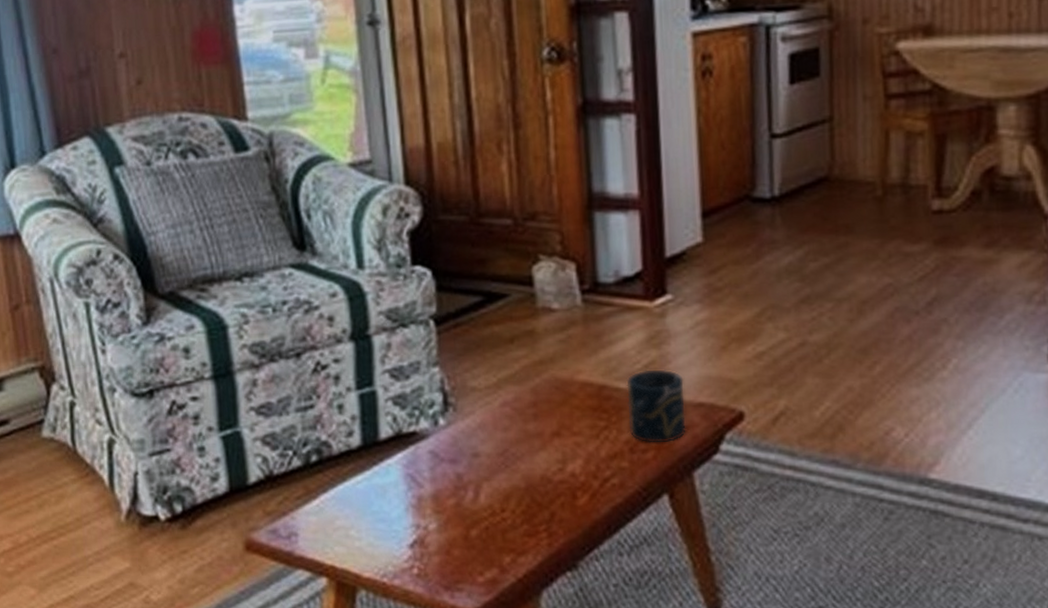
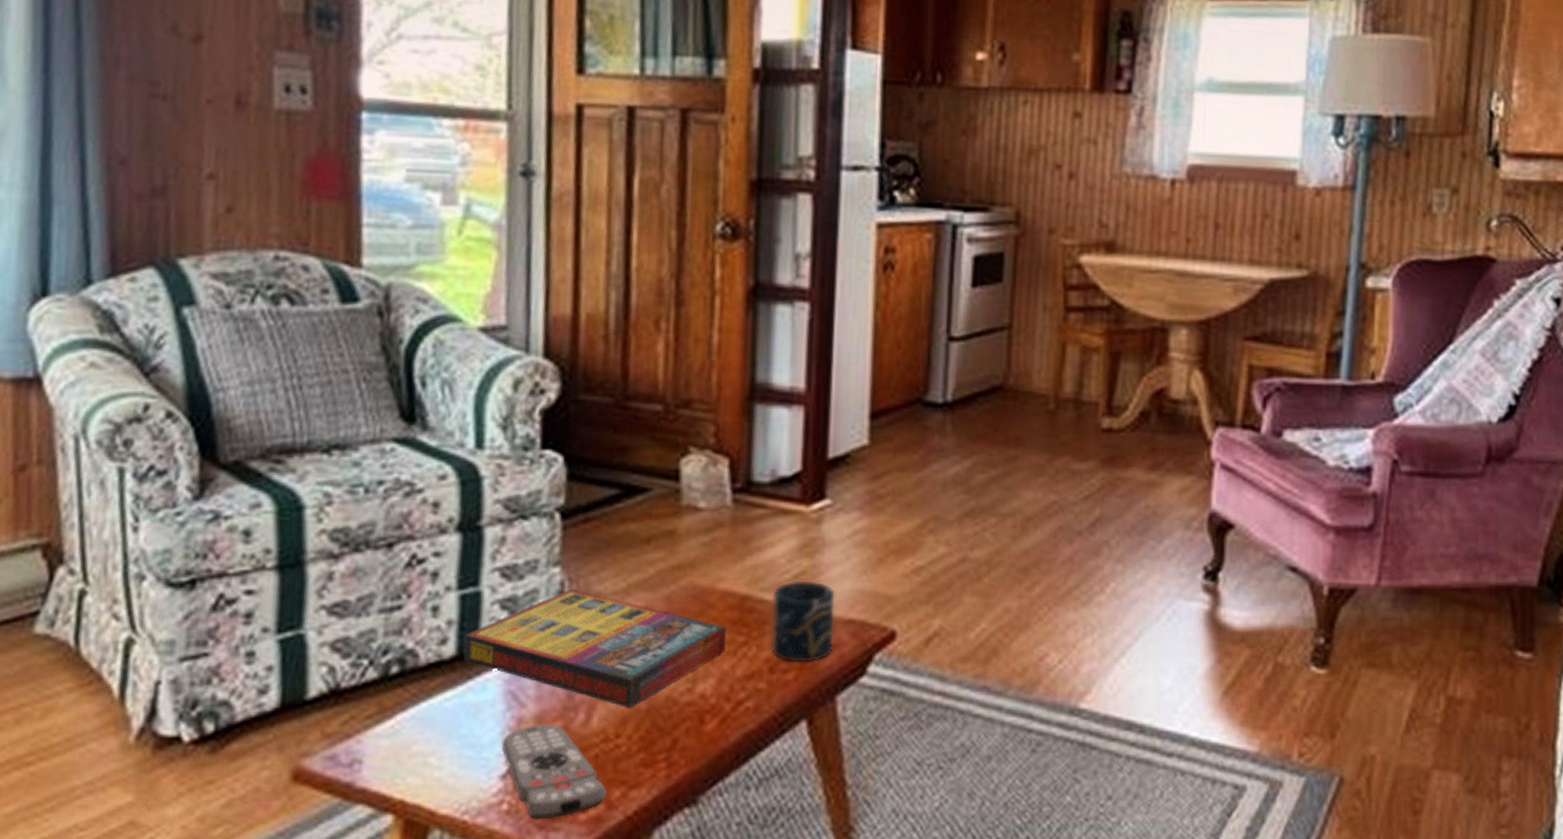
game compilation box: none [367,385,589,486] -> present [464,588,726,708]
remote control: none [407,500,500,582] -> present [501,723,608,820]

